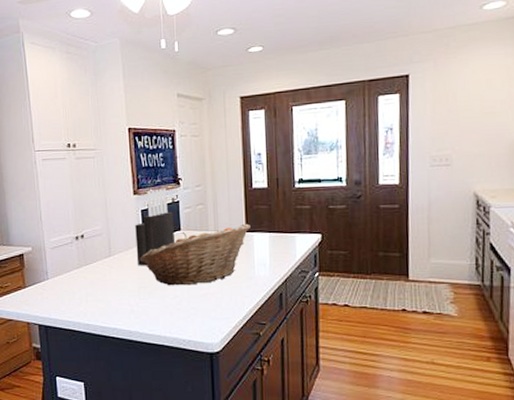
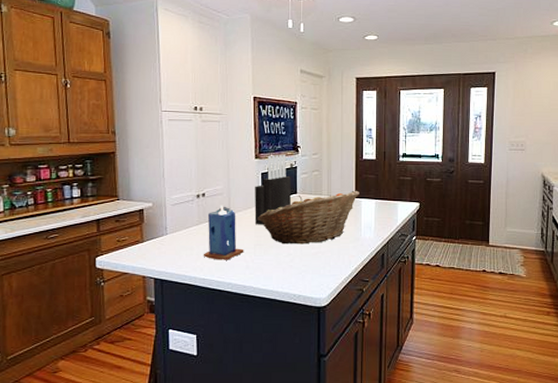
candle: none [85,246,128,305] -> present [203,205,244,260]

